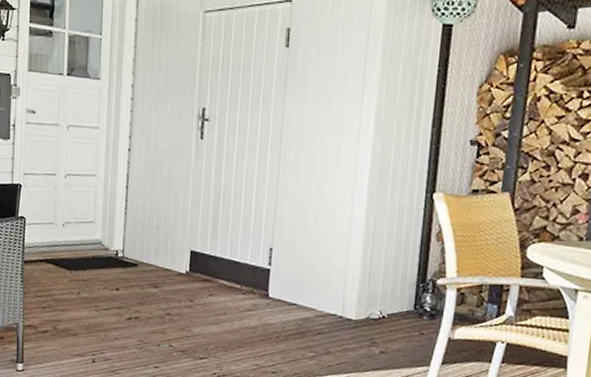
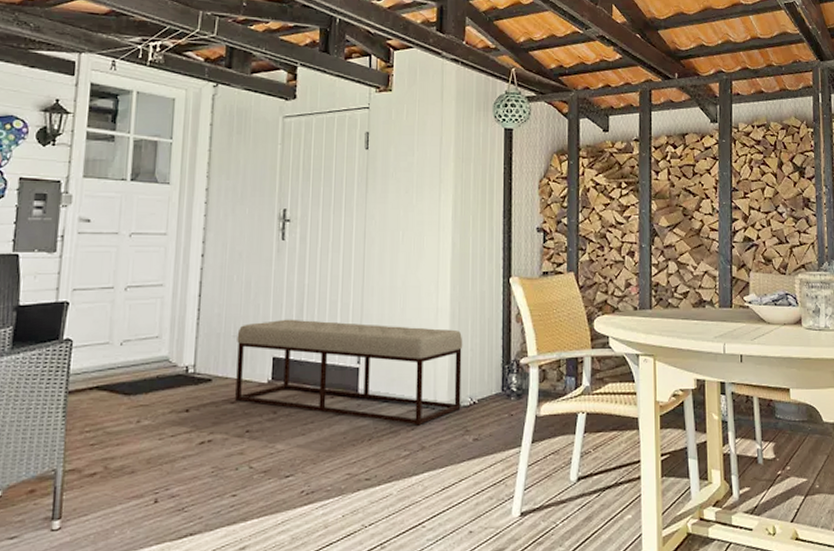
bench: none [157,216,377,331] -> present [235,319,463,426]

